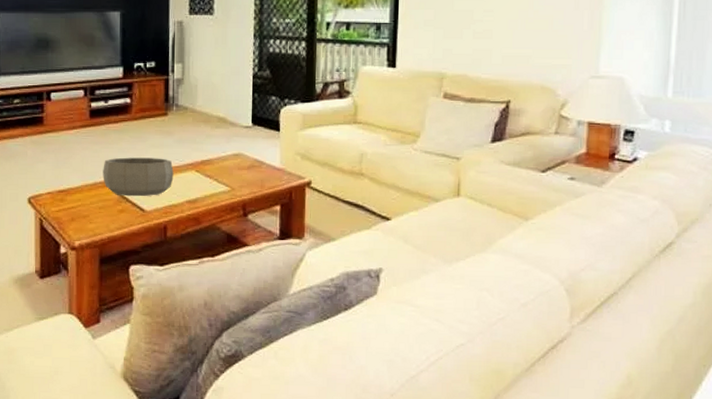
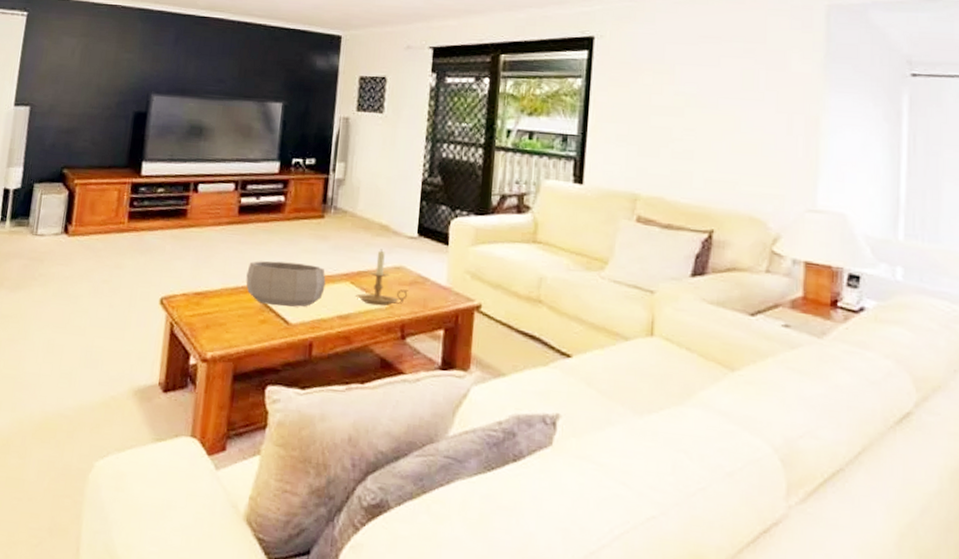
candle holder: none [200,139,247,189] -> present [354,249,408,306]

